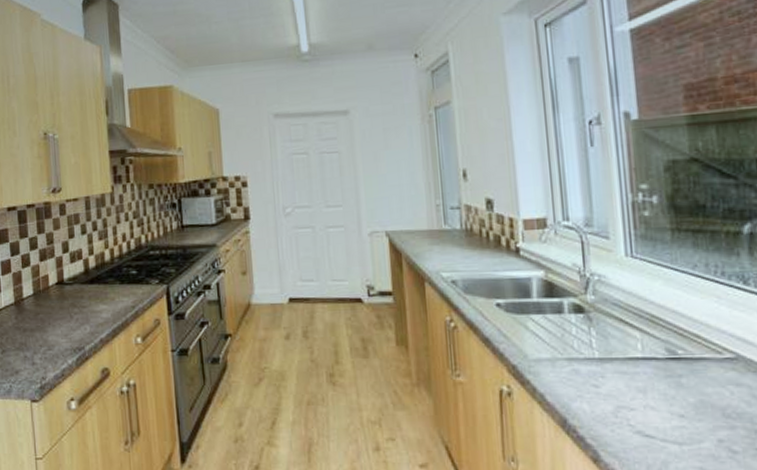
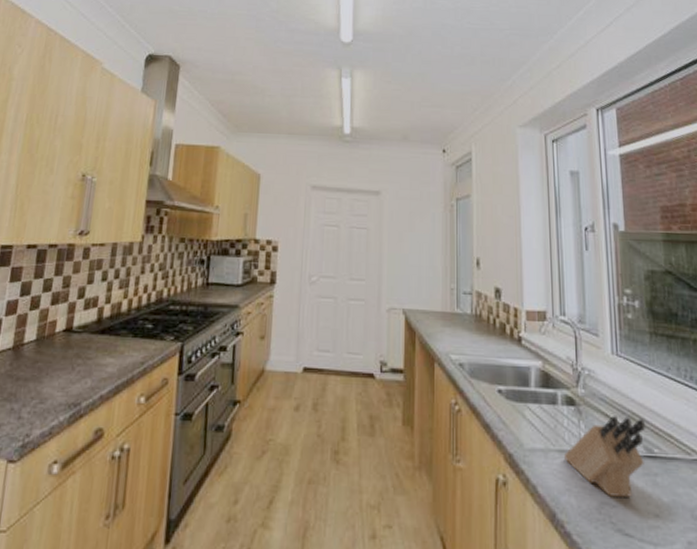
knife block: none [573,319,668,400] -> present [563,415,646,497]

